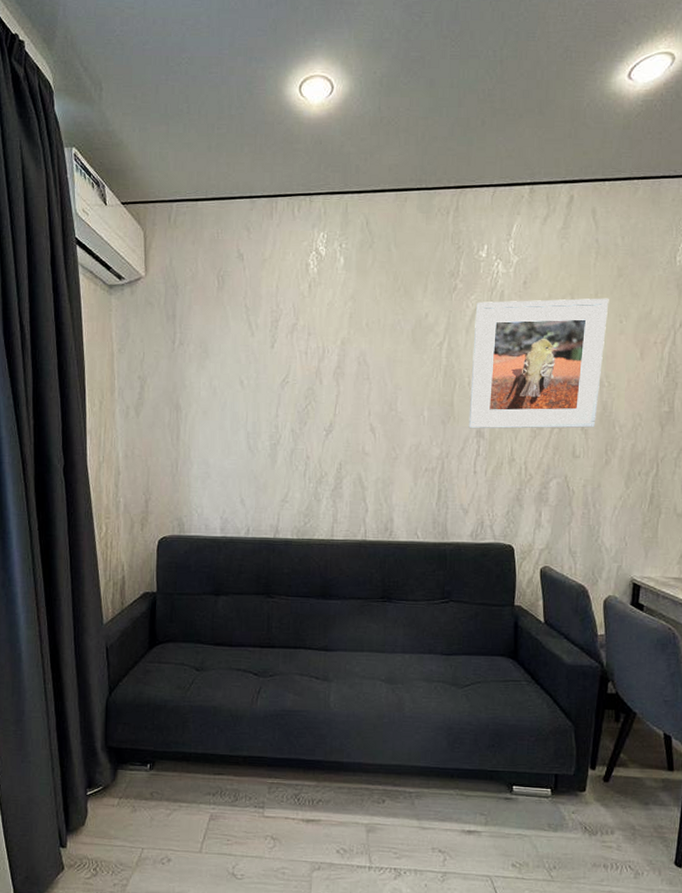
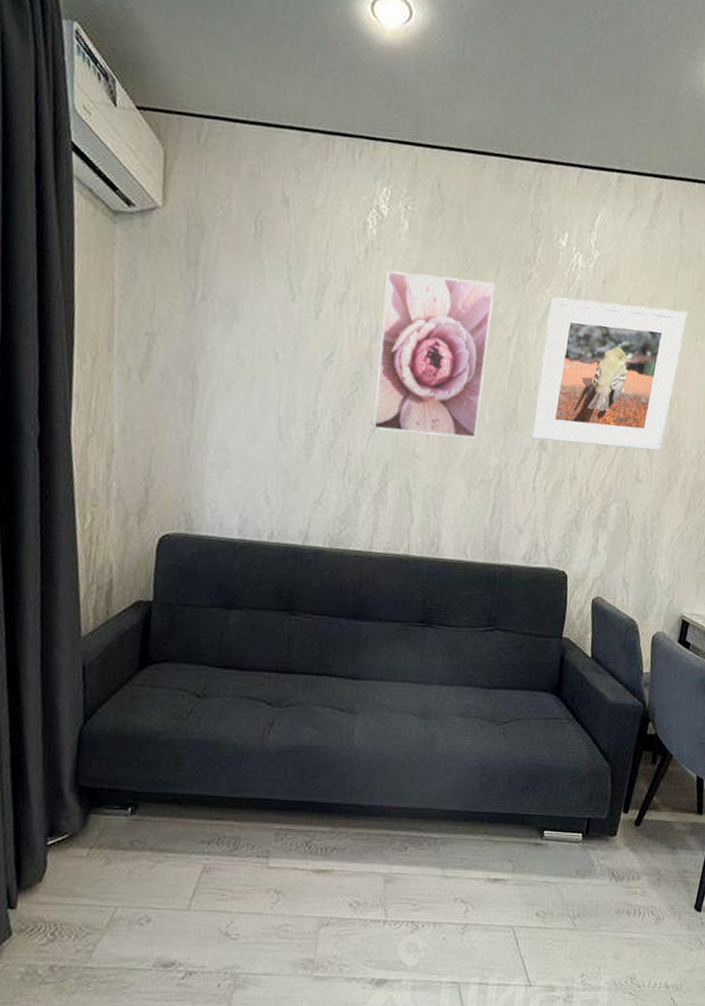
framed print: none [326,297,424,435] -> present [373,270,495,439]

